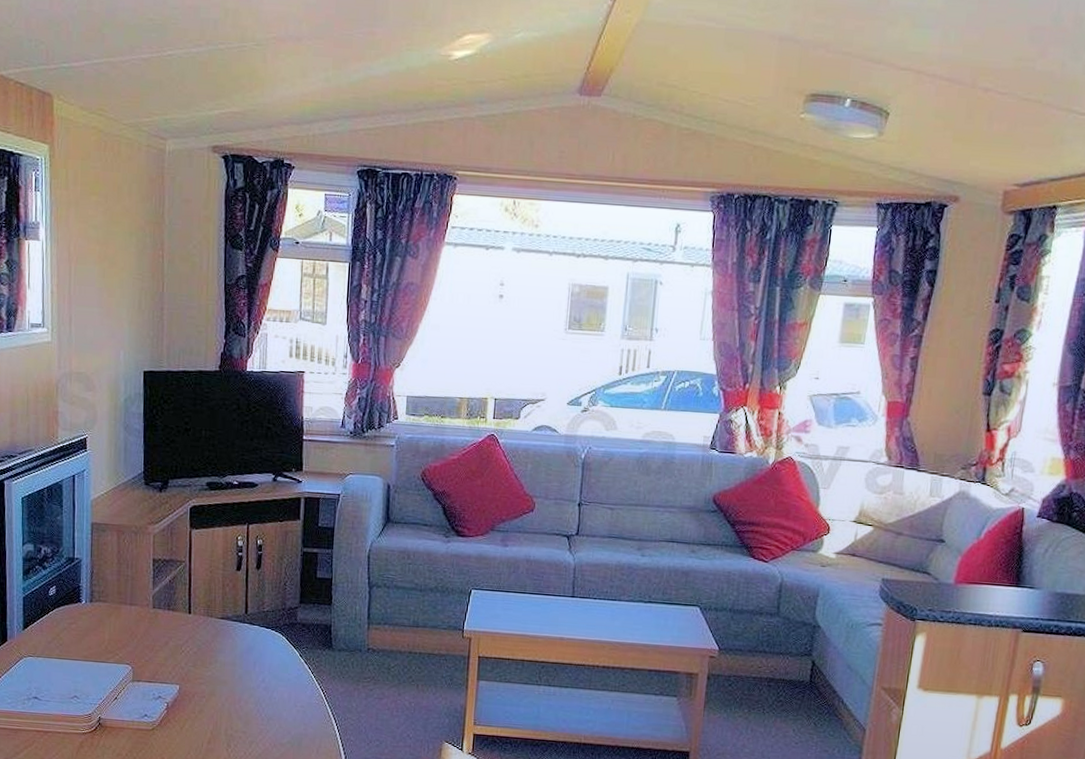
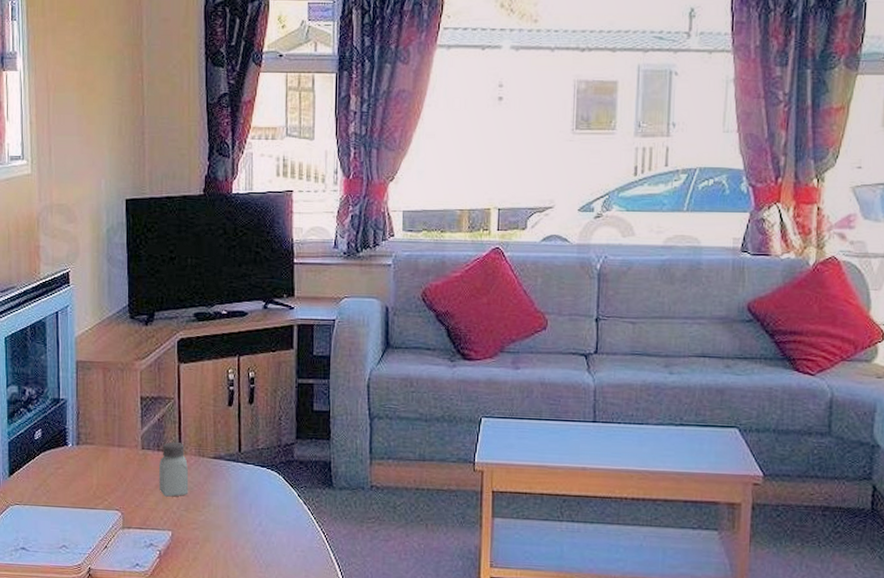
saltshaker: none [168,602,197,654] -> present [159,442,189,497]

